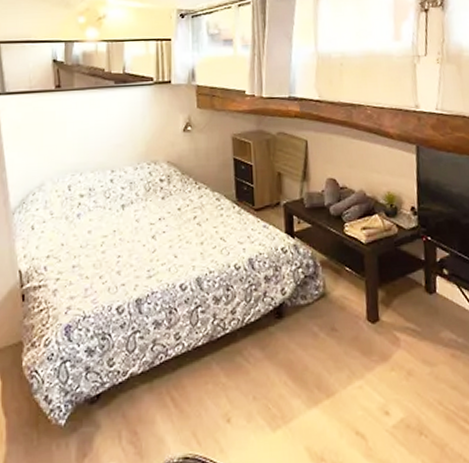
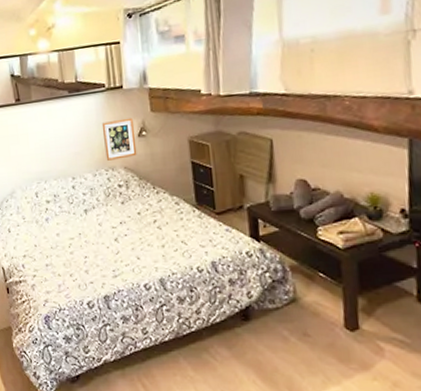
picture frame: none [147,112,181,154] -> present [101,117,137,161]

